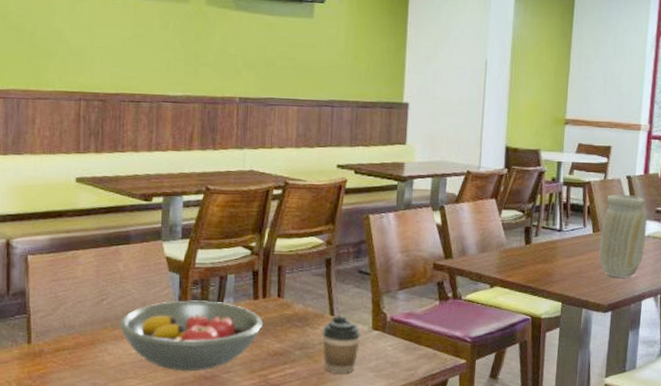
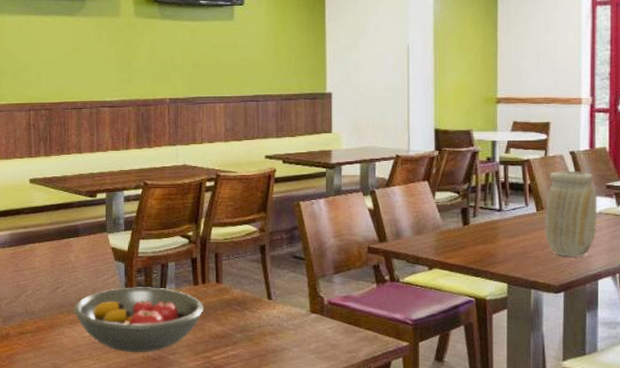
coffee cup: present [322,315,361,375] -> none [261,299,300,357]

